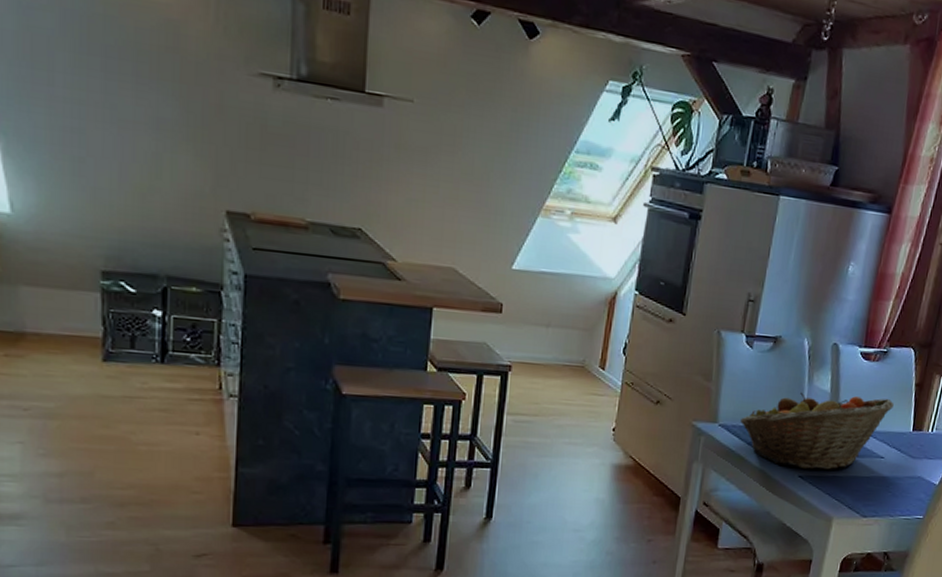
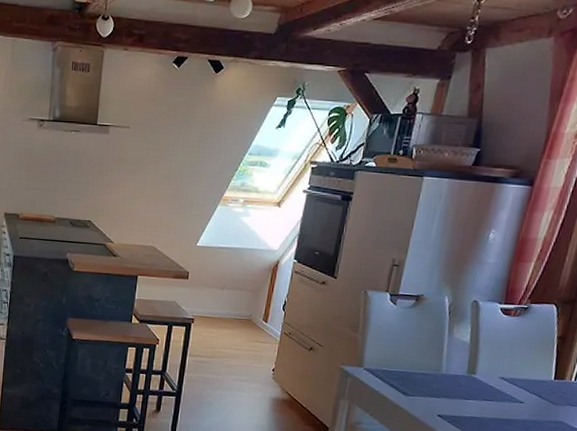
fruit basket: present [740,392,894,470] -> none [384,342,535,412]

